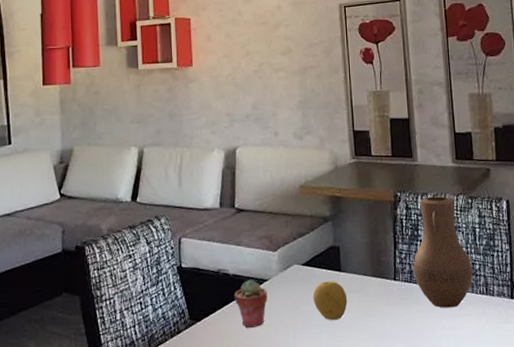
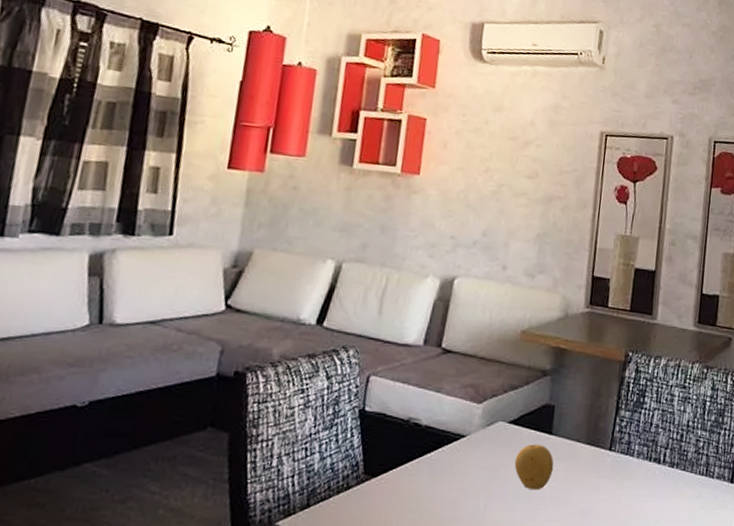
potted succulent: present [234,279,268,328] -> none [422,433,463,490]
vase: present [413,196,473,308] -> none [631,361,696,487]

